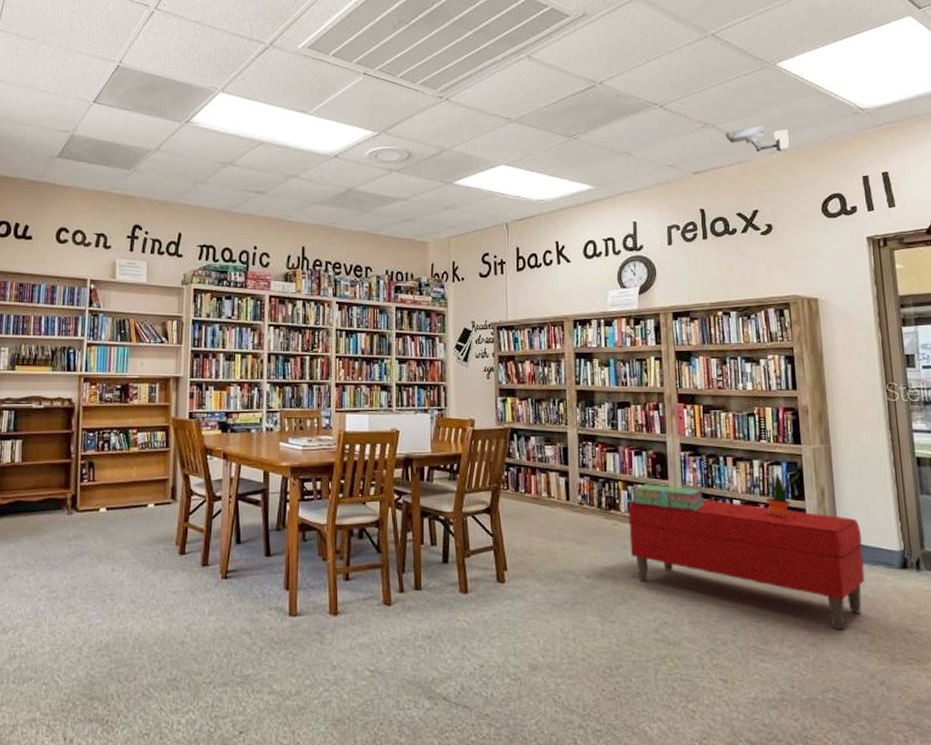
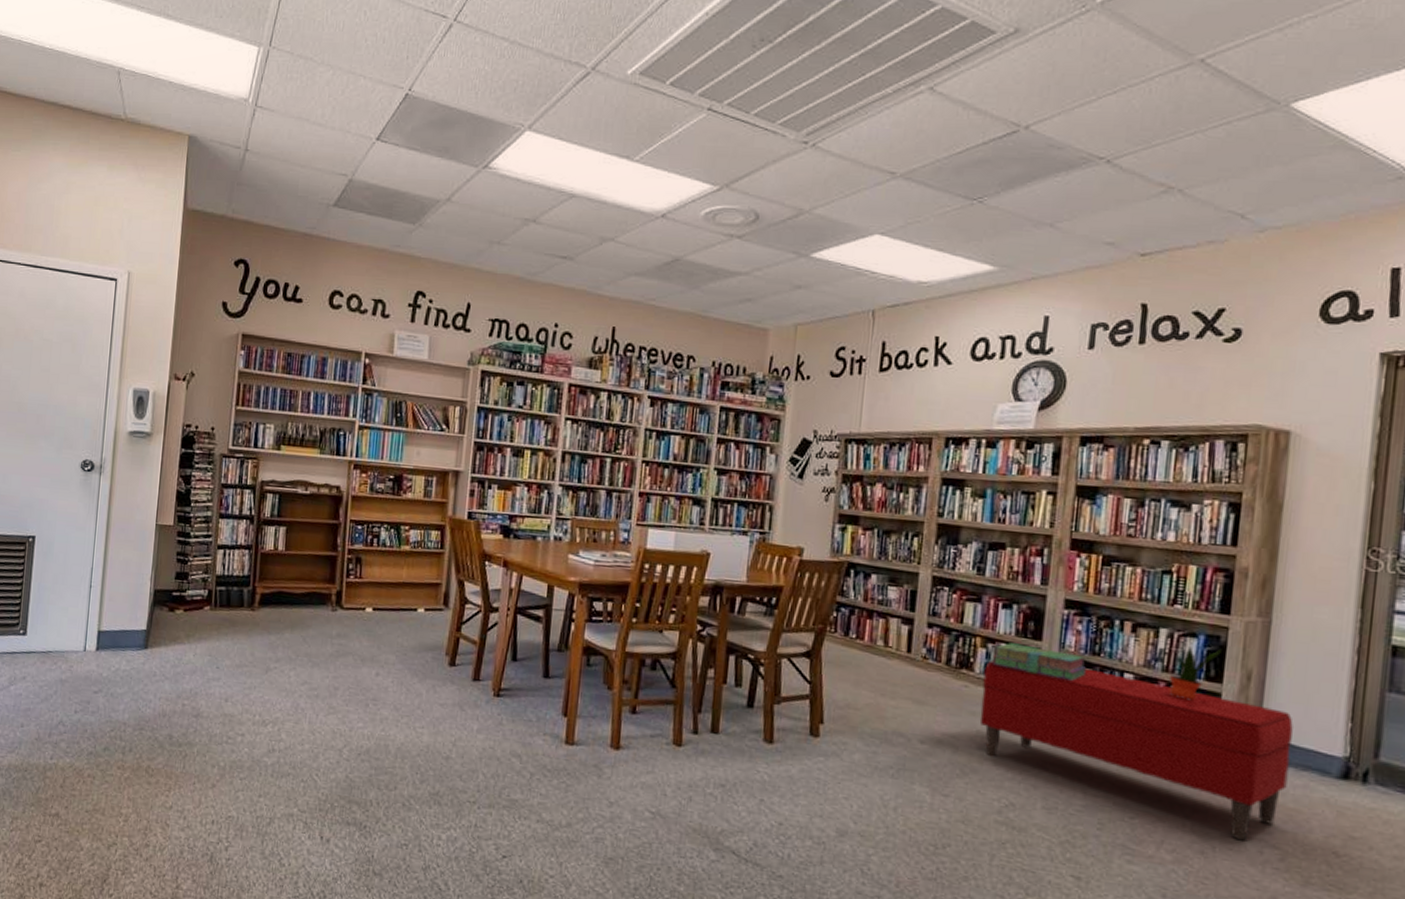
security camera: present [725,126,789,153] -> none [1195,192,1290,230]

